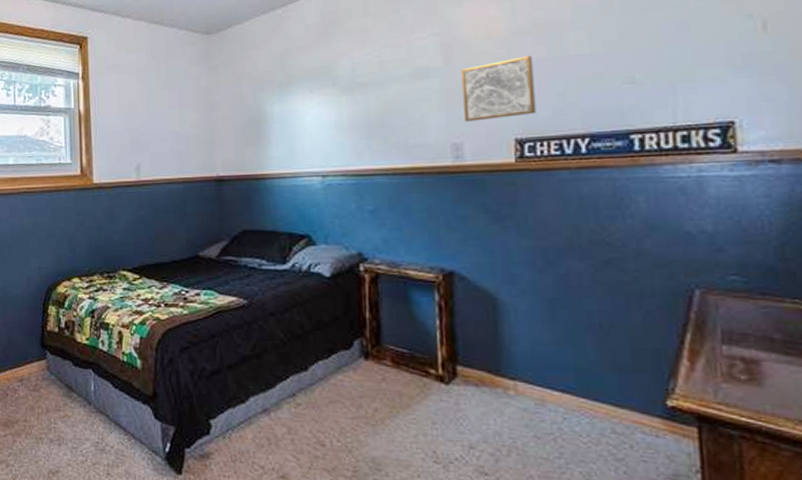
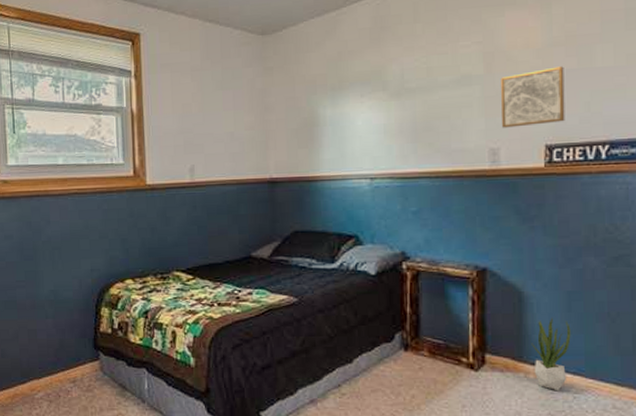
potted plant: none [510,326,557,410] -> present [531,317,571,390]

